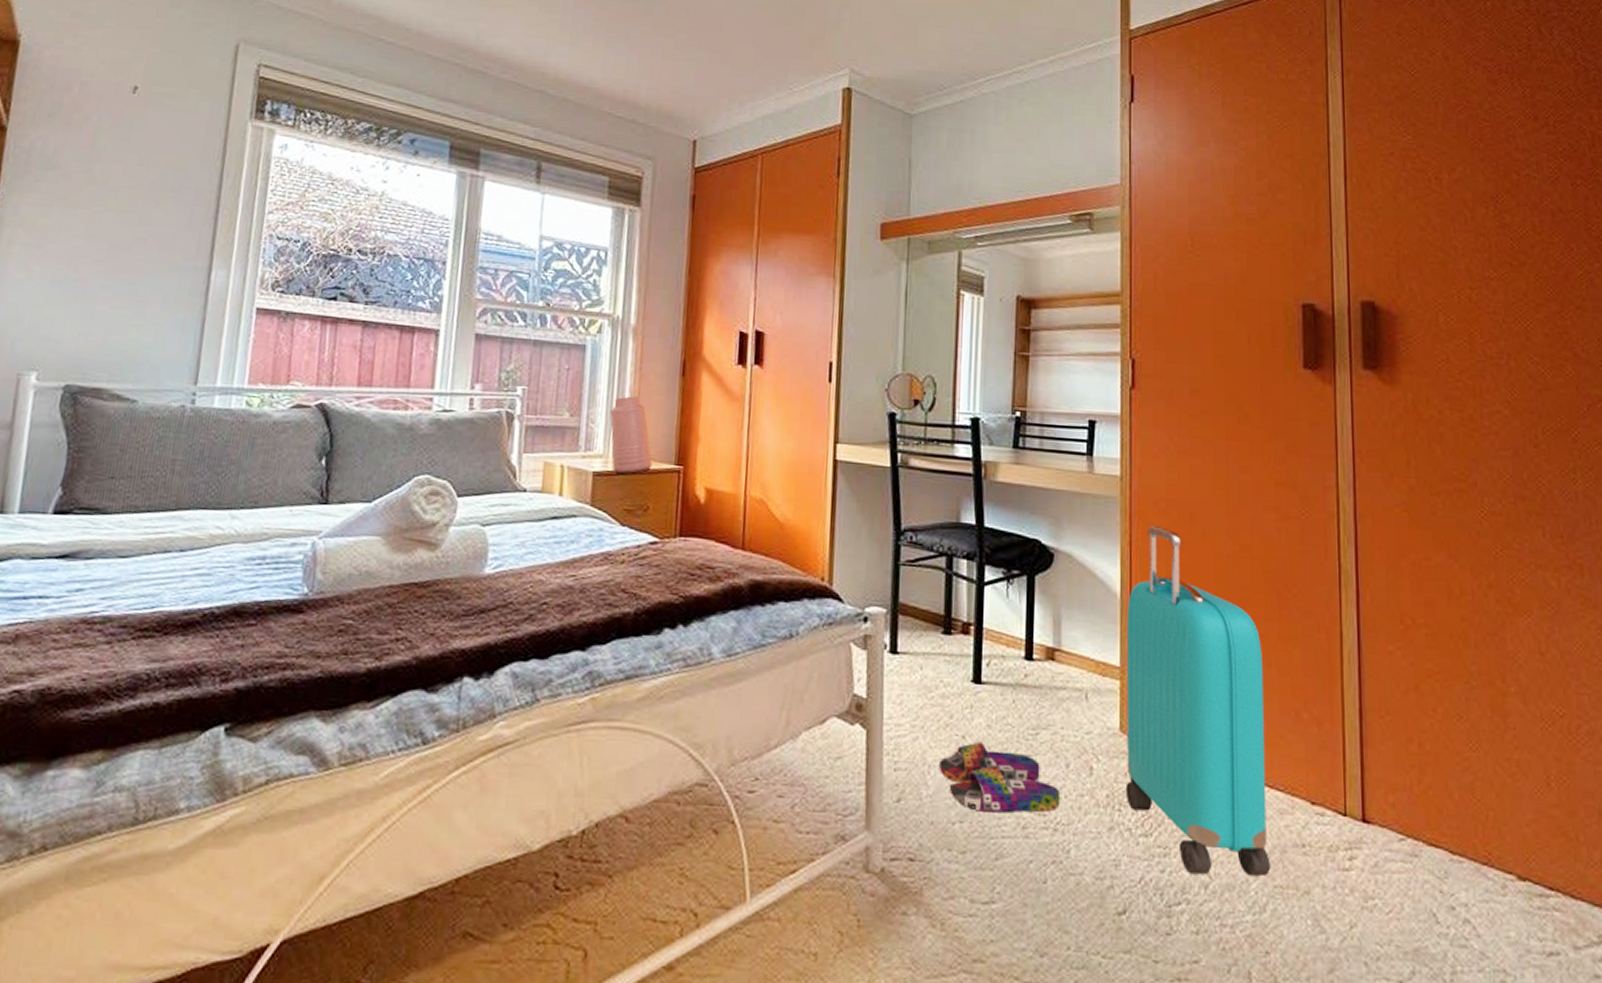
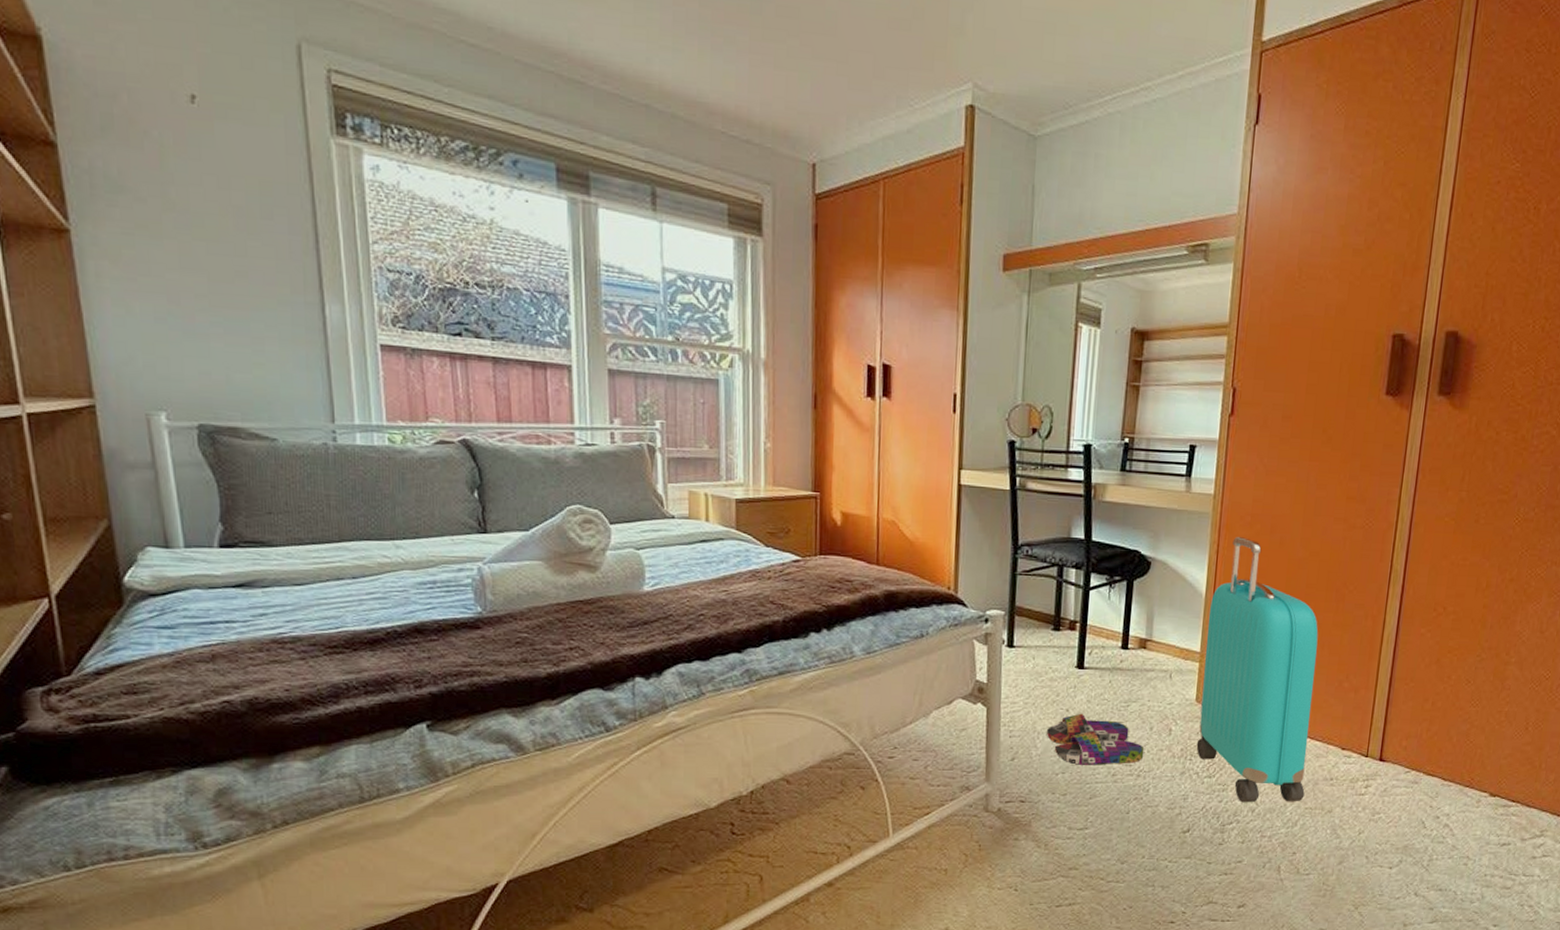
vase: present [610,396,652,475] -> none [747,428,791,501]

